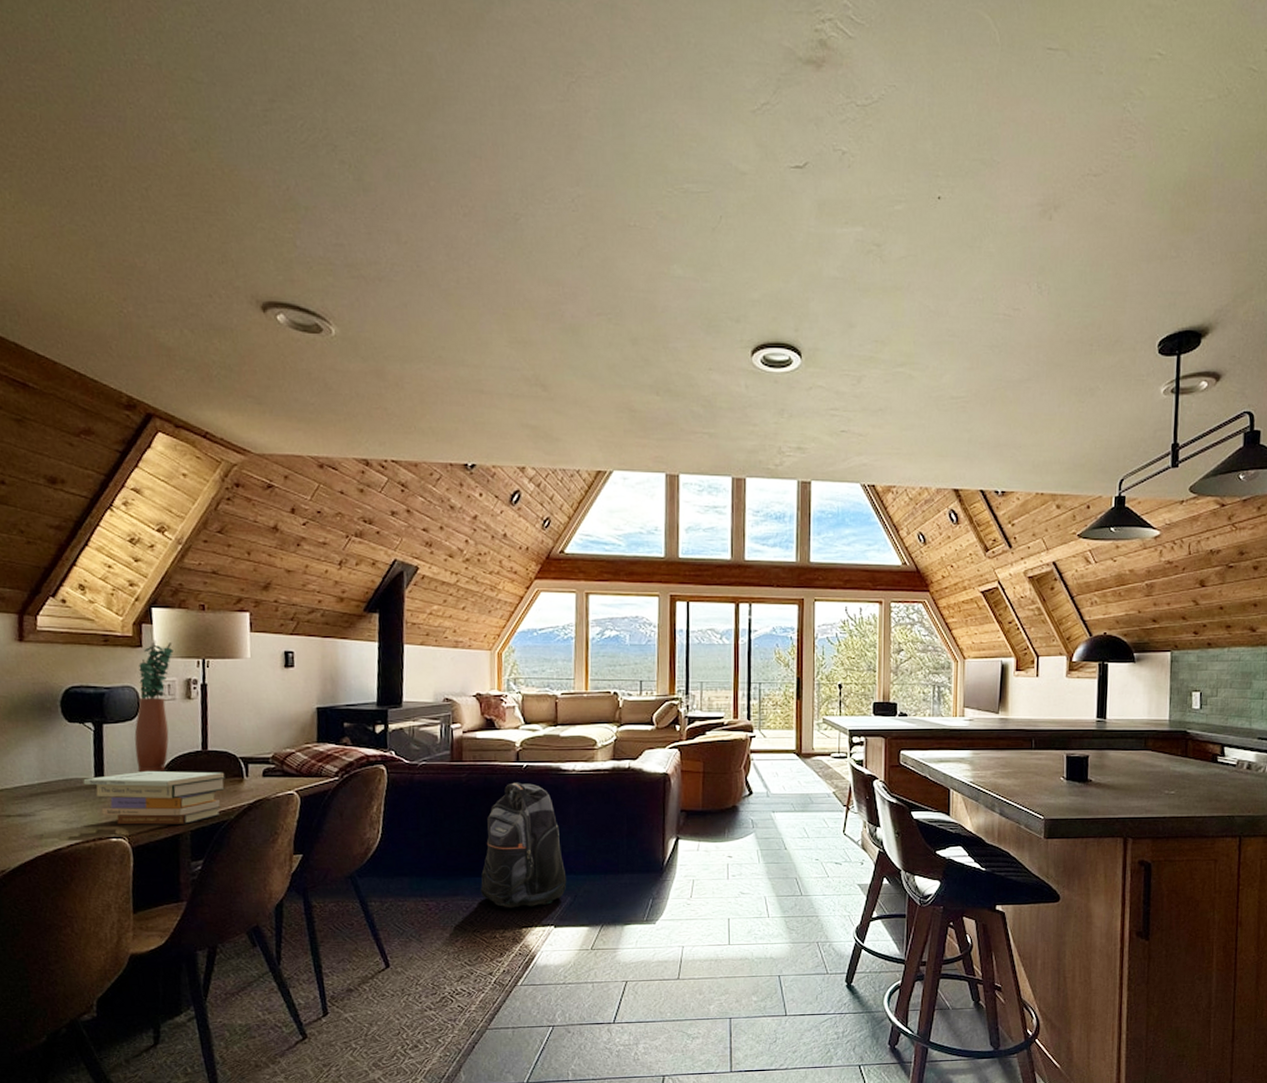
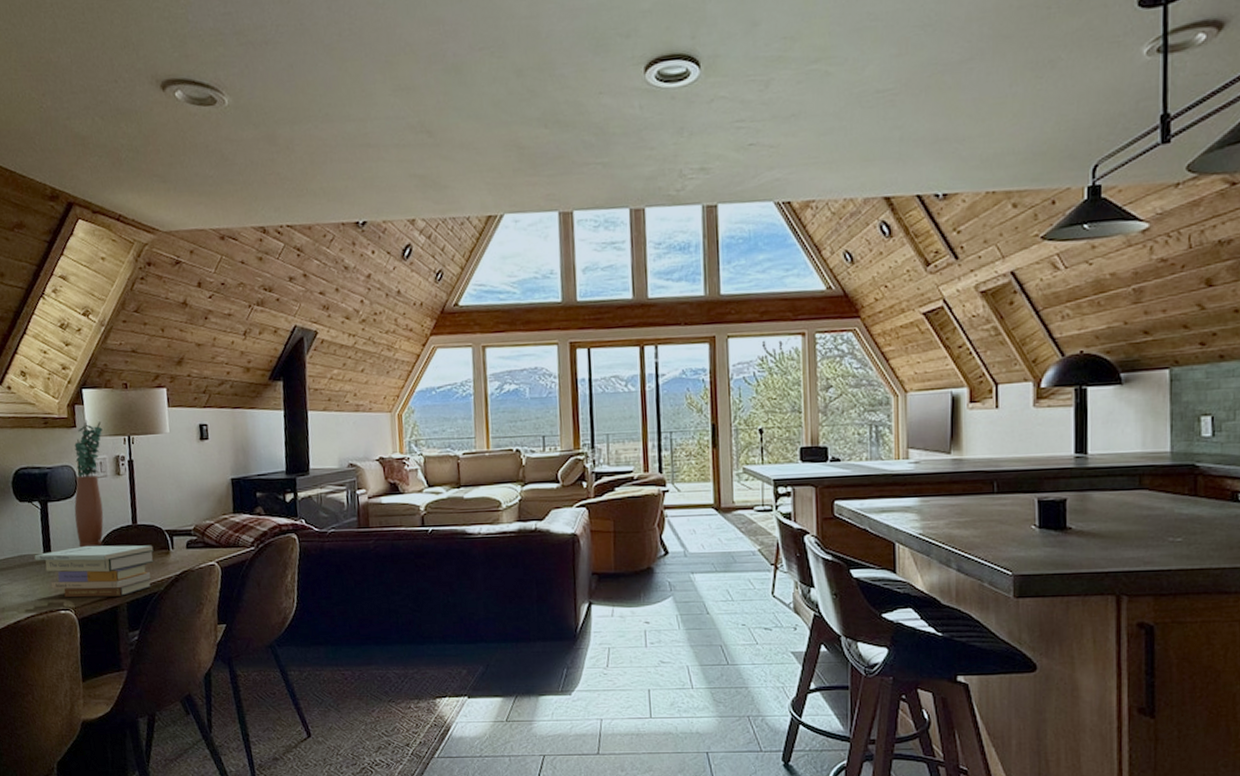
backpack: present [481,782,567,908] -> none [393,547,478,678]

